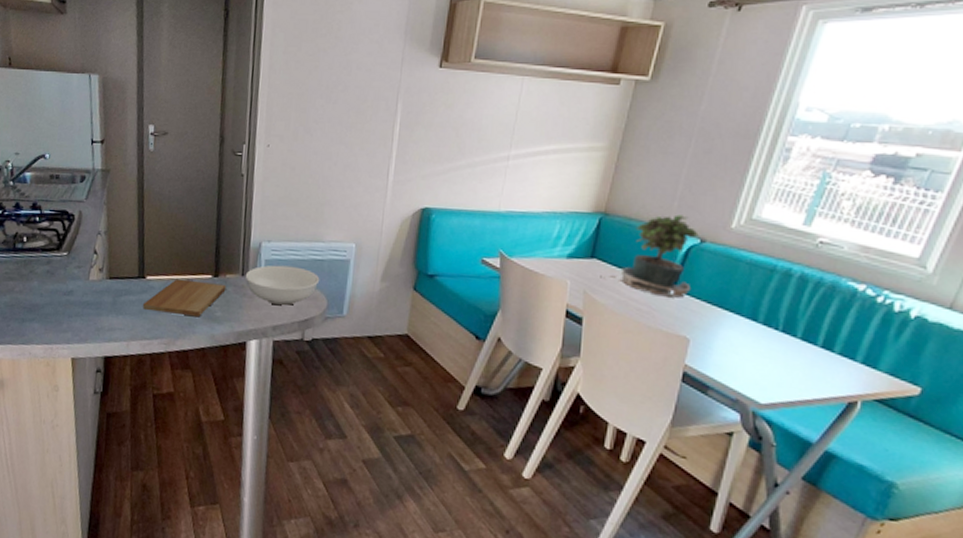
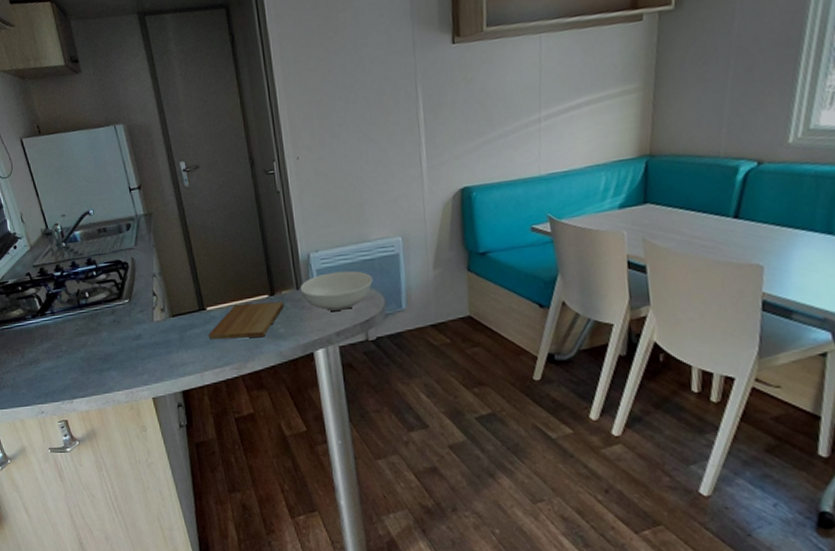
potted plant: present [603,214,699,298] -> none [661,140,757,229]

